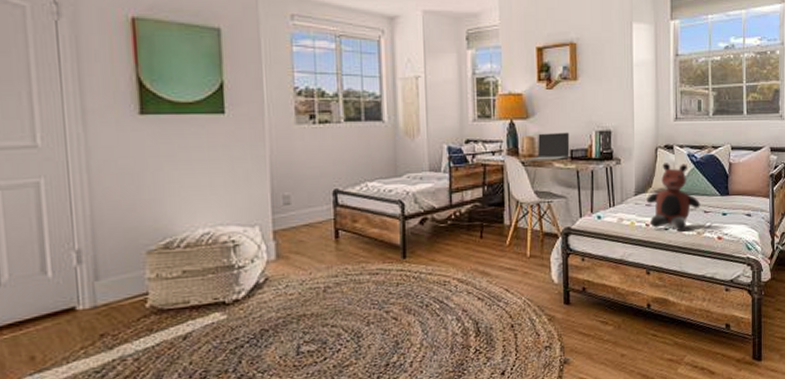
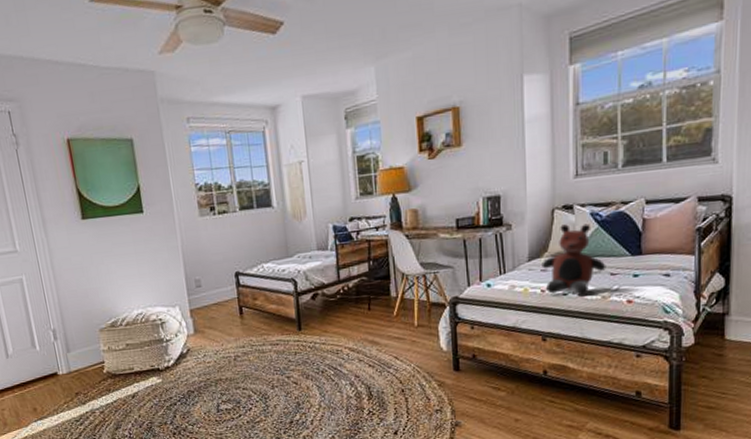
laptop: present [526,132,570,162] -> none [410,201,456,234]

